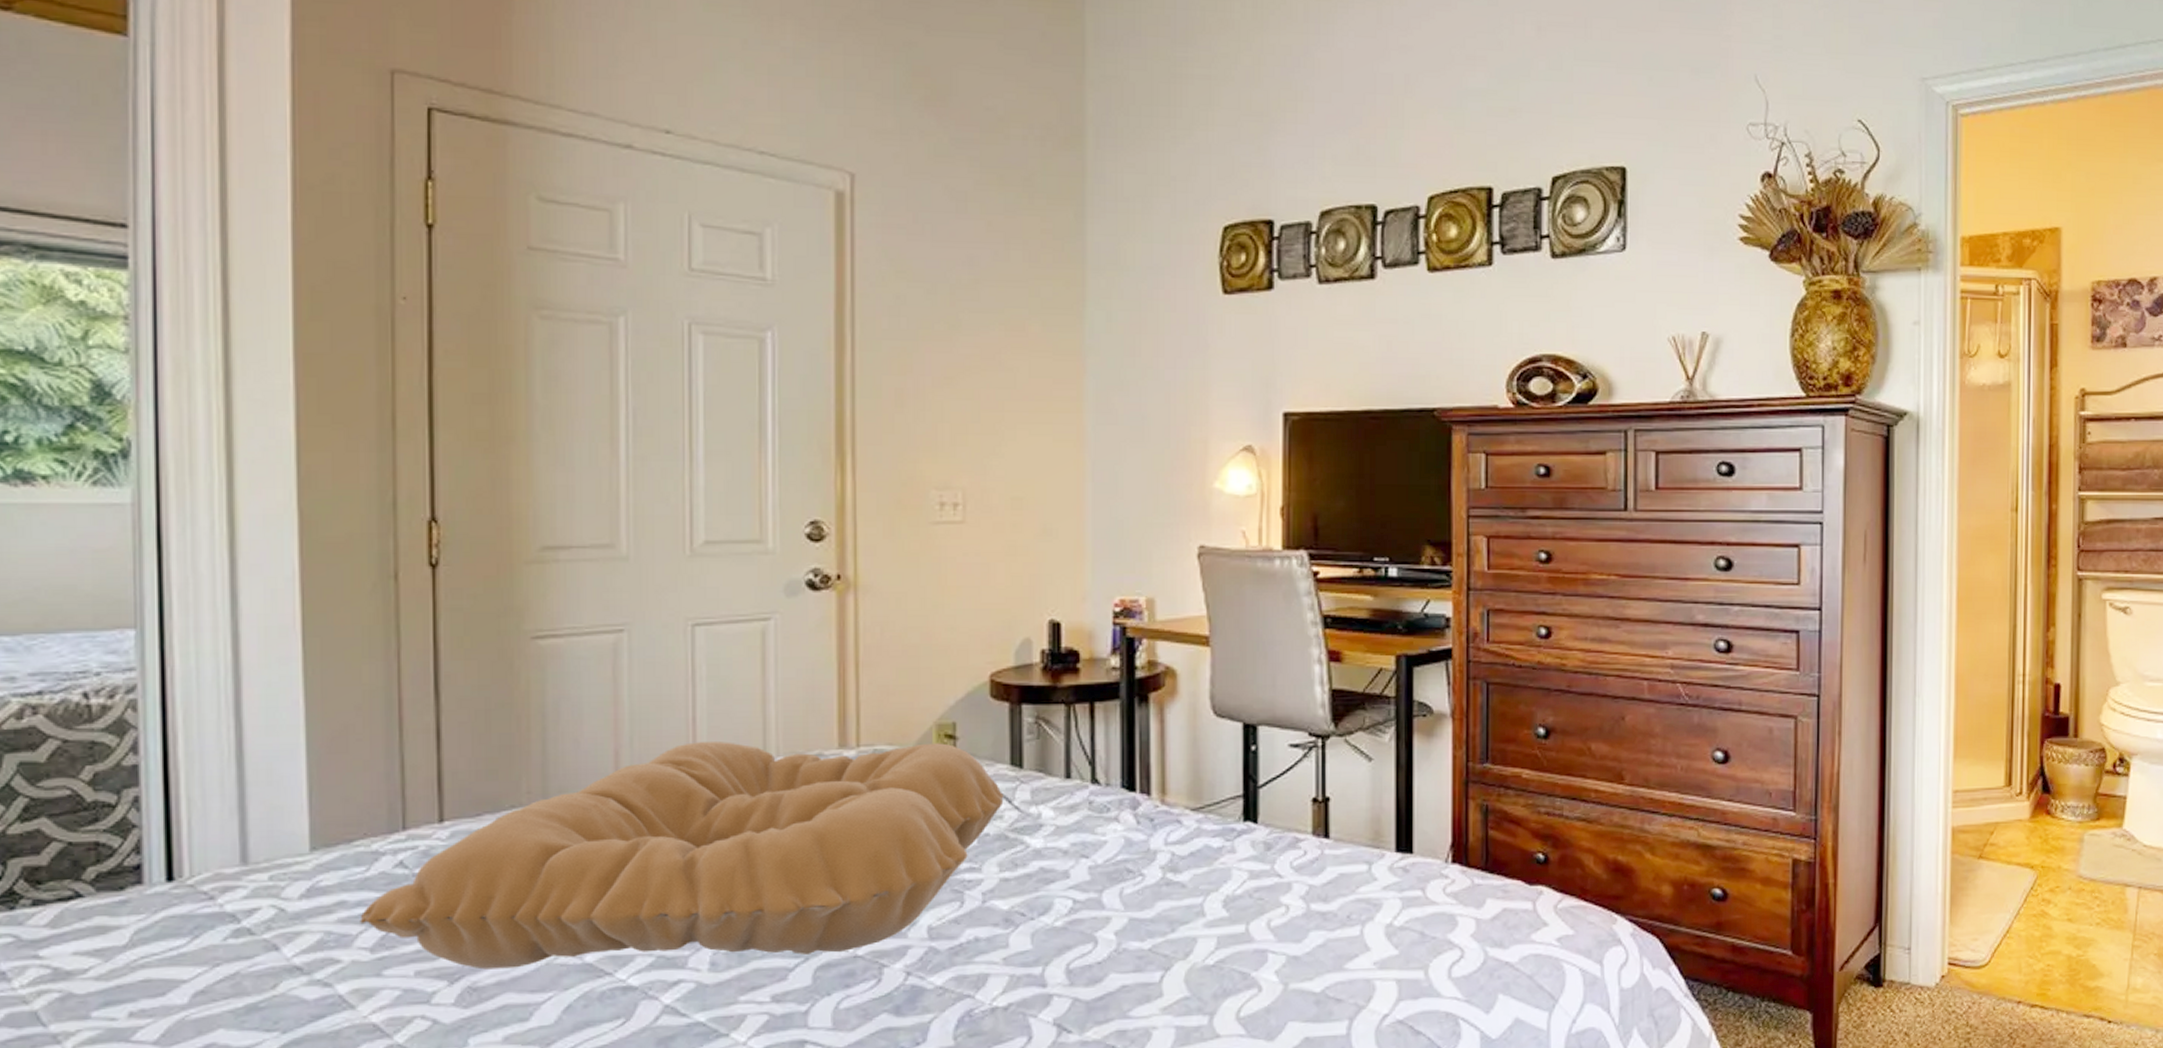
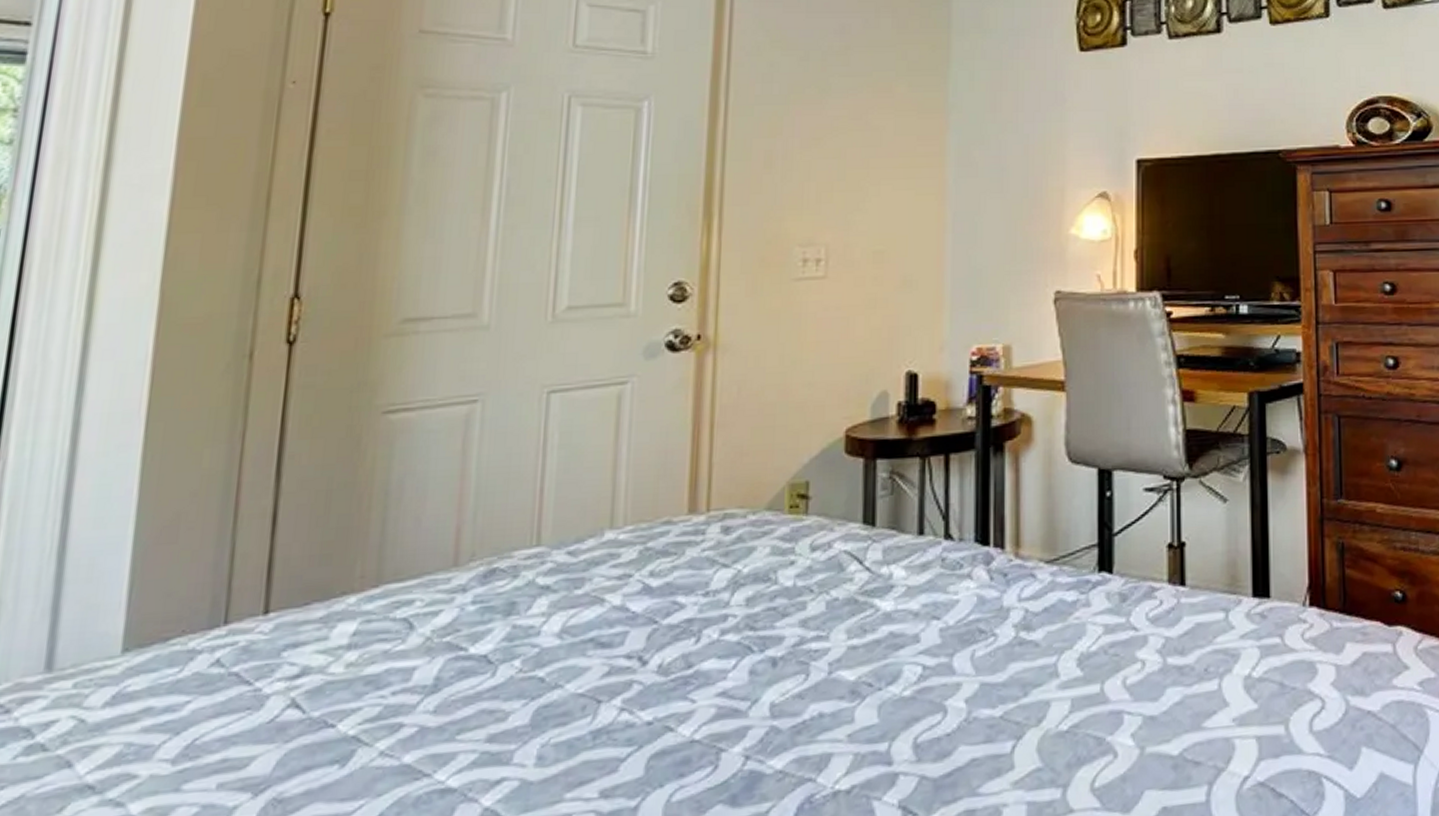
seat cushion: present [360,742,1004,970] -> none [164,503,855,778]

